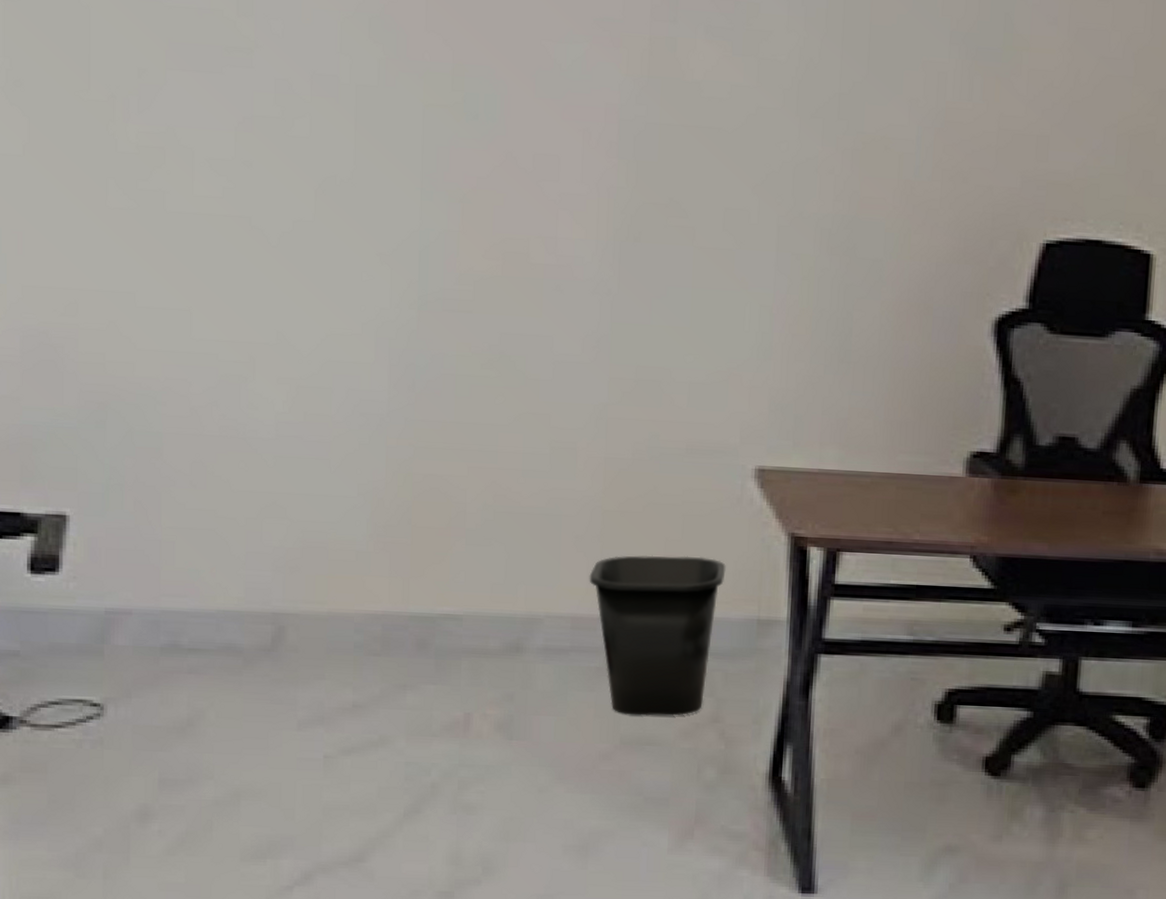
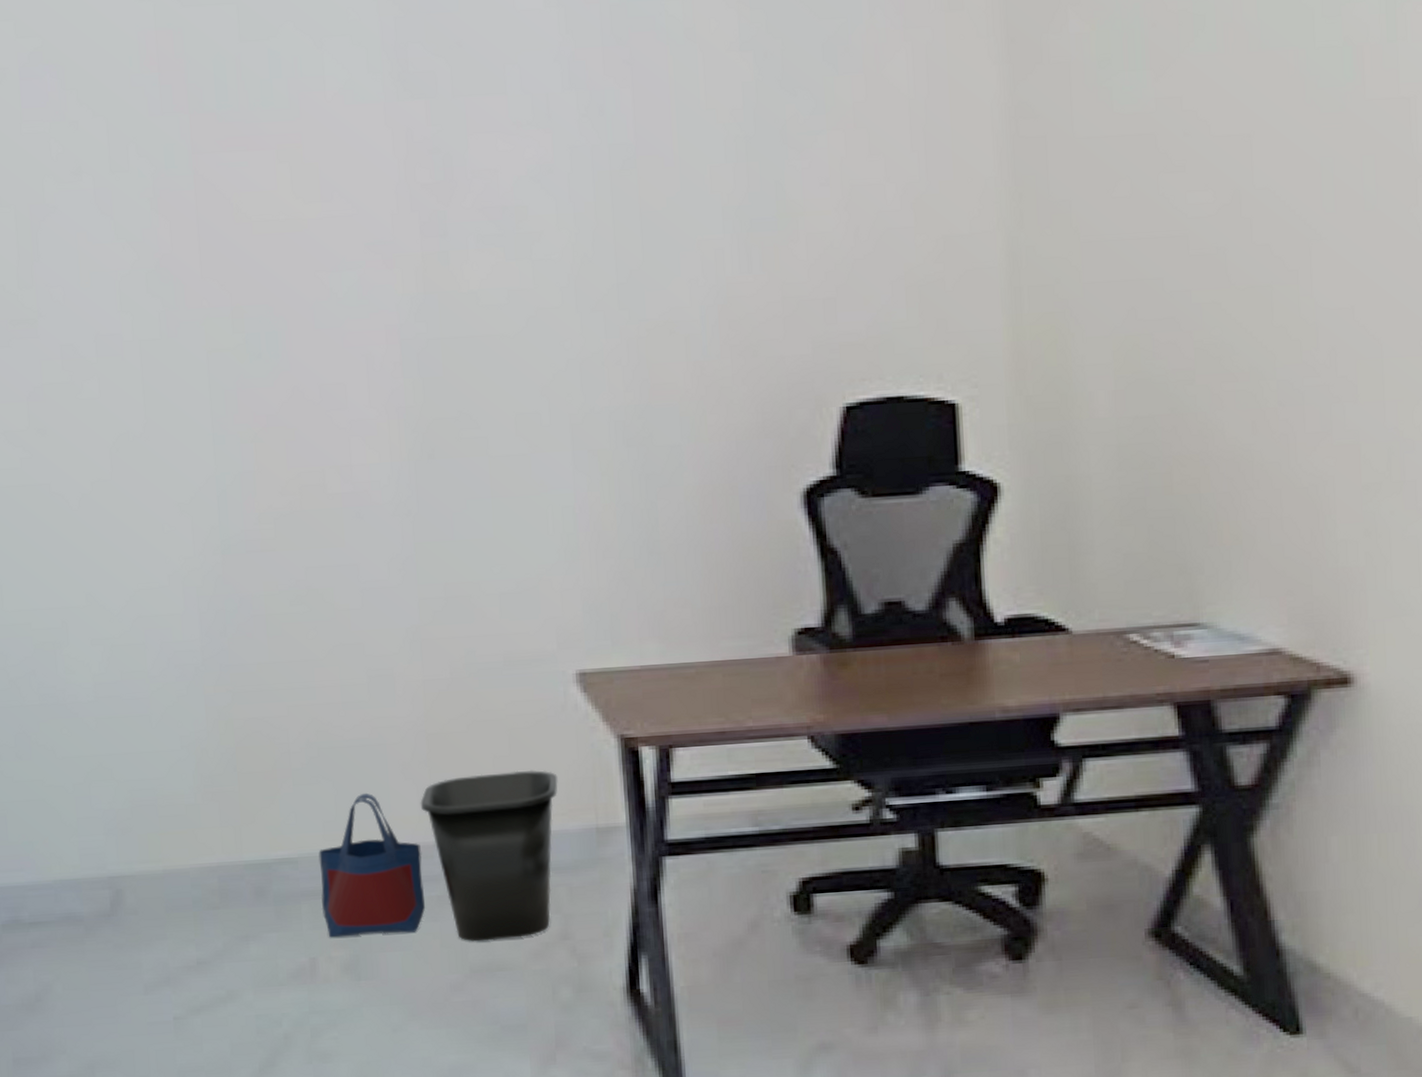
tote bag: none [481,560,586,700] -> present [318,792,426,938]

